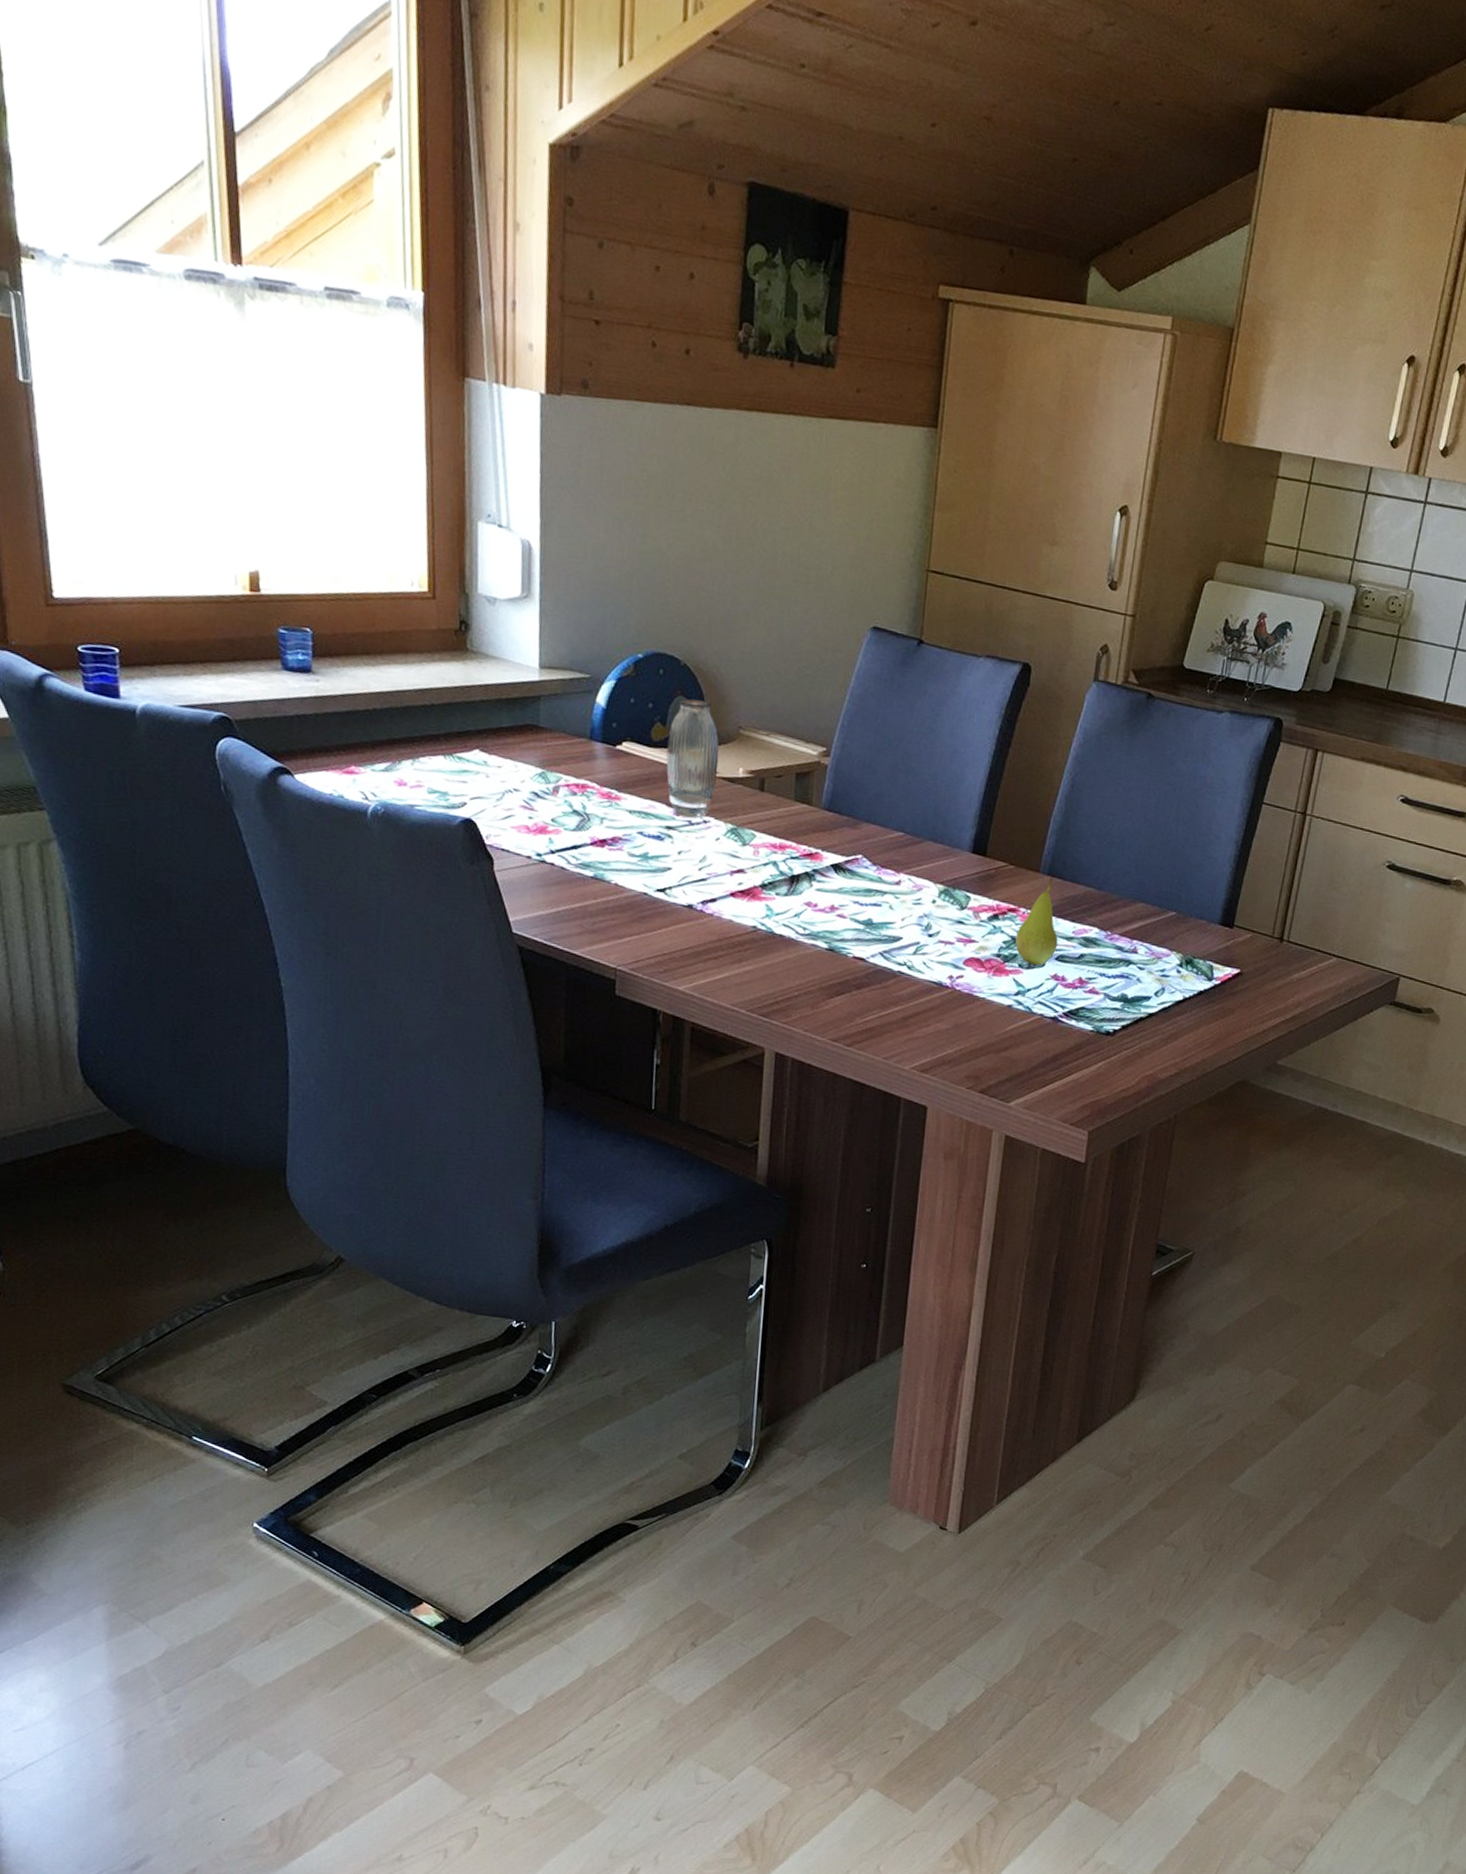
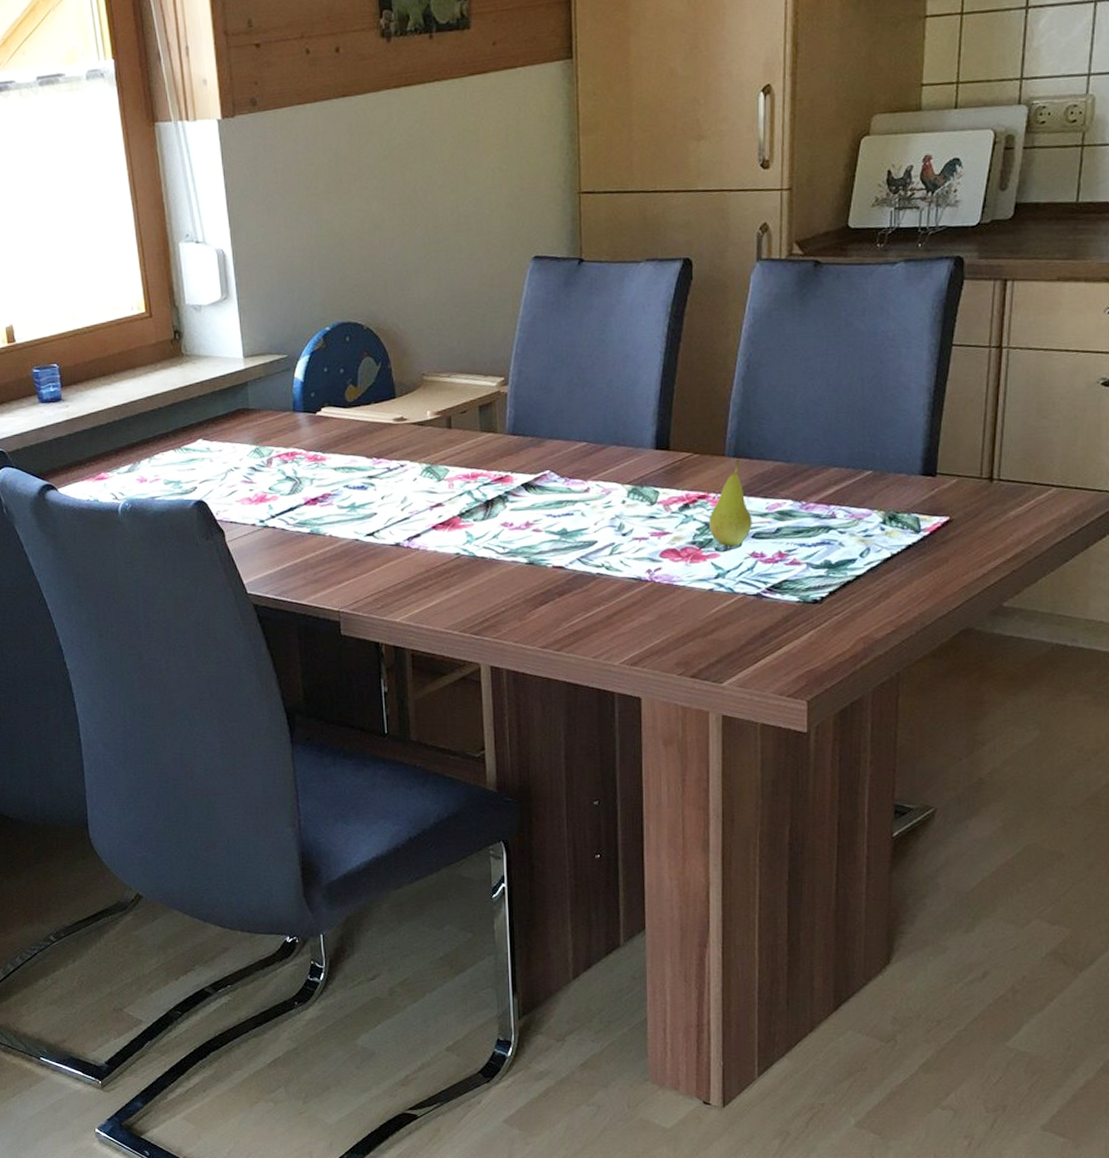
vase: present [666,698,720,819] -> none [360,356,408,465]

